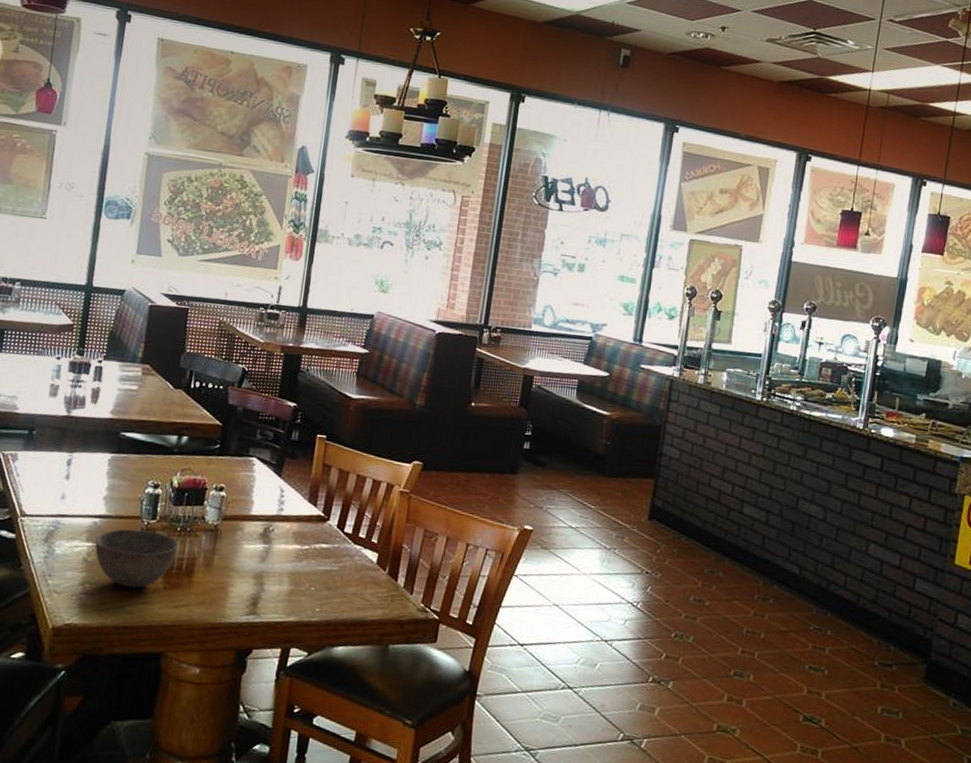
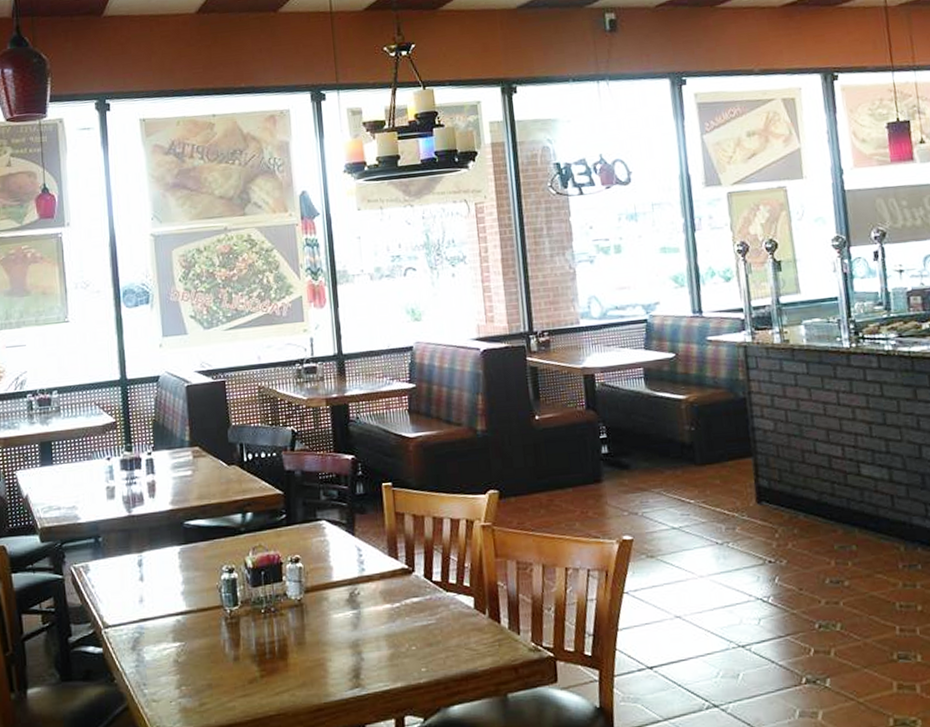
bowl: present [95,528,179,588] -> none [182,618,266,683]

